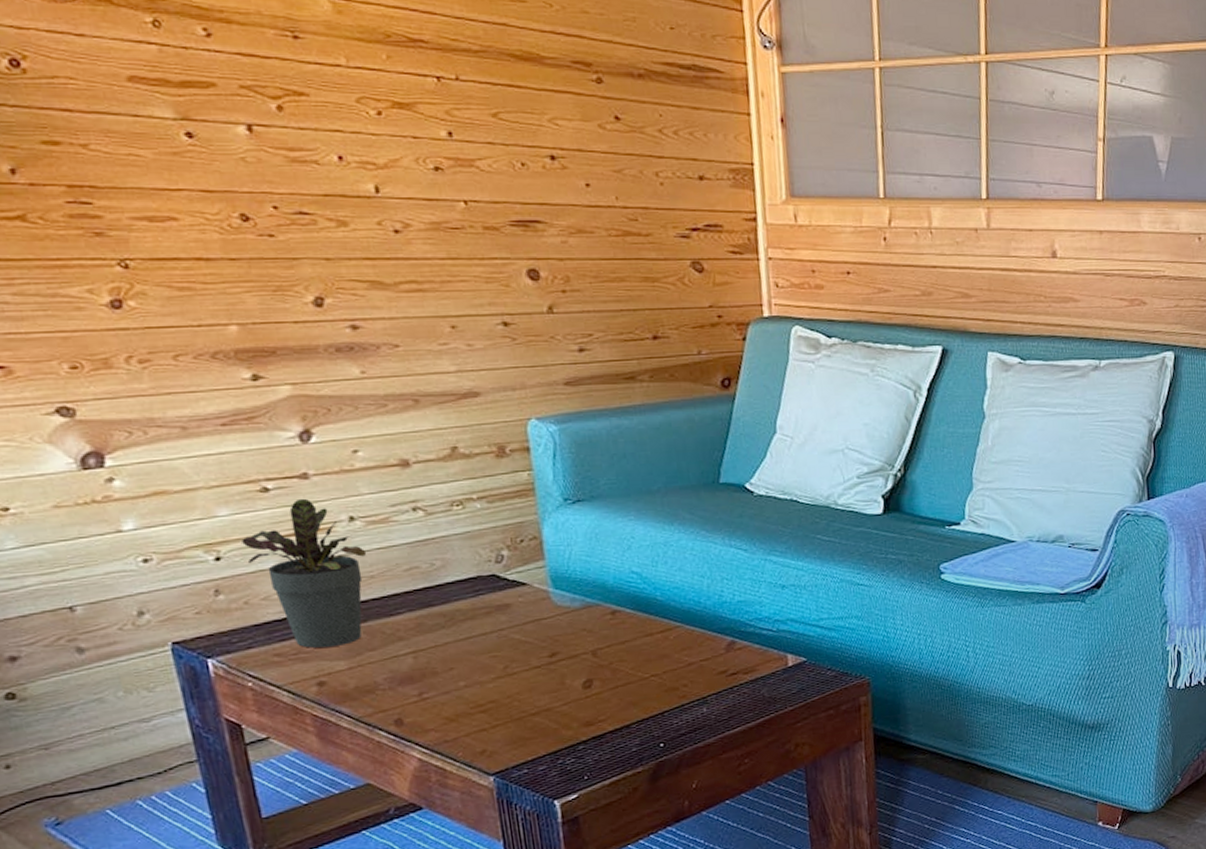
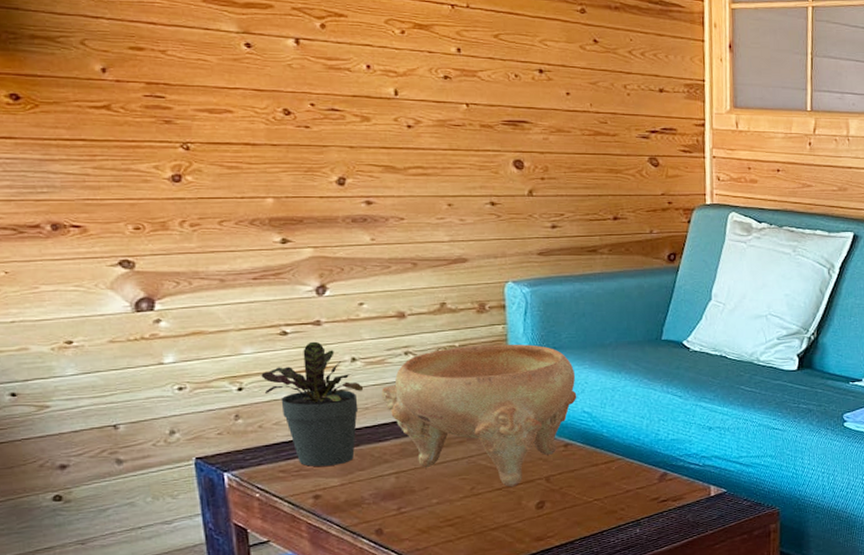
decorative bowl: none [388,493,623,665] -> present [381,344,577,487]

